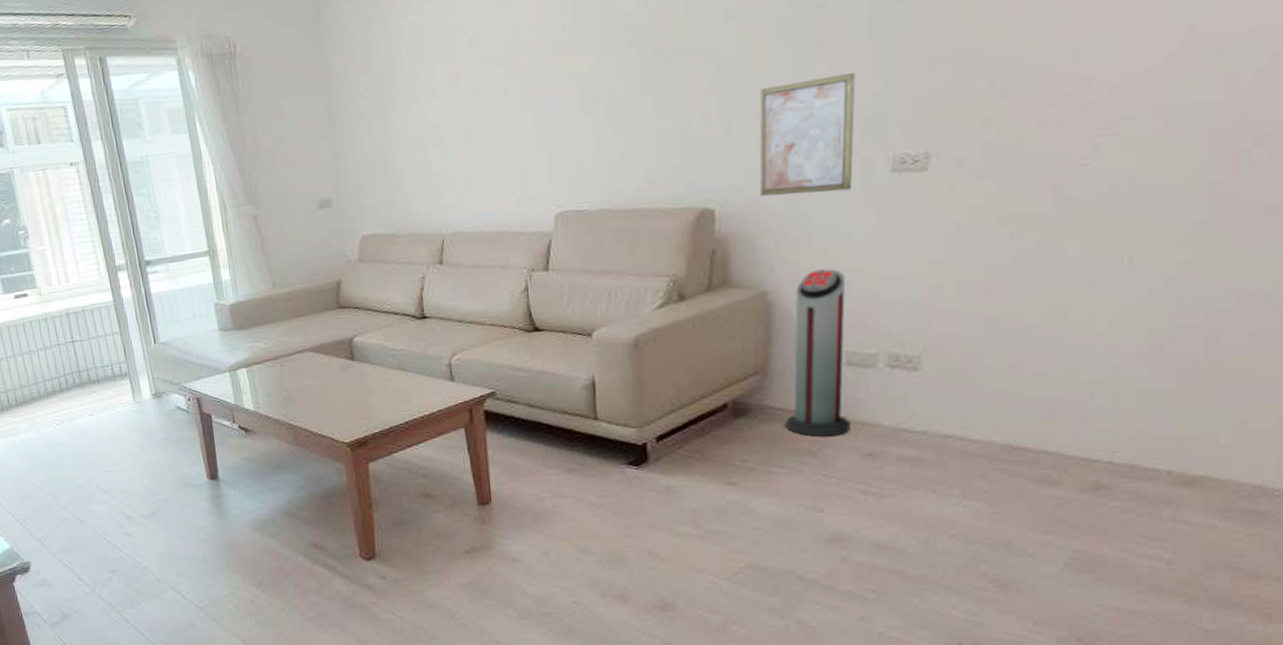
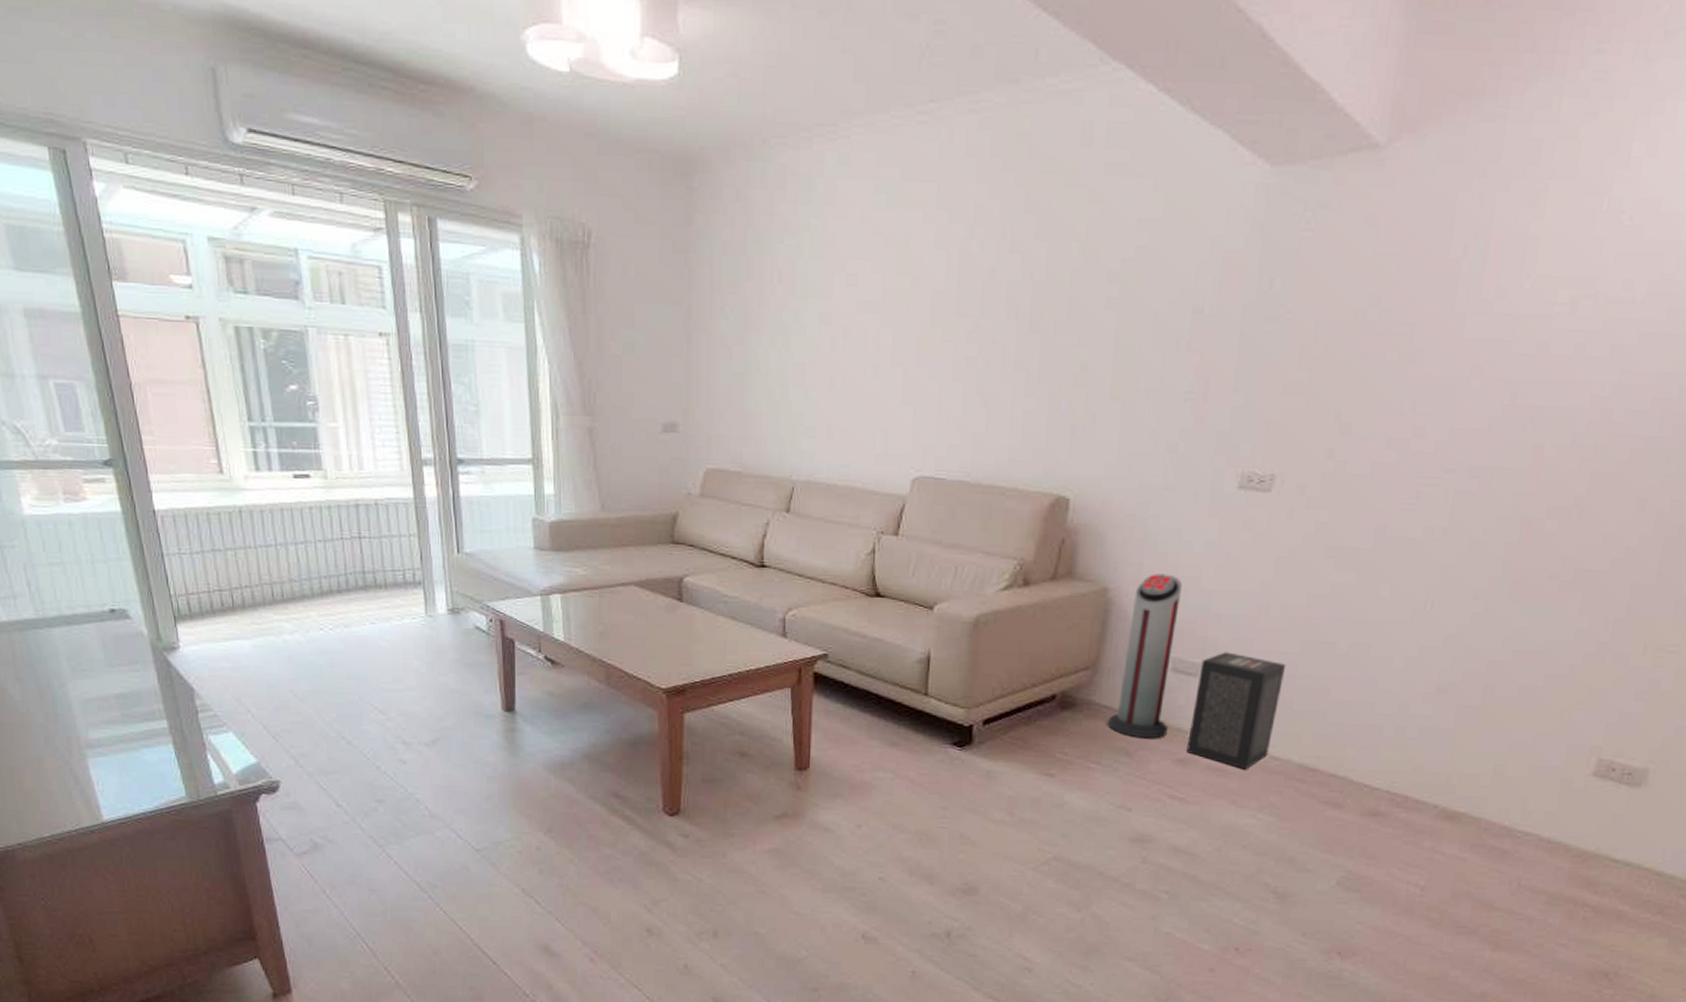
wall art: present [759,73,855,197] -> none [1115,383,1219,500]
speaker: none [874,338,972,457] -> present [1186,652,1287,770]

